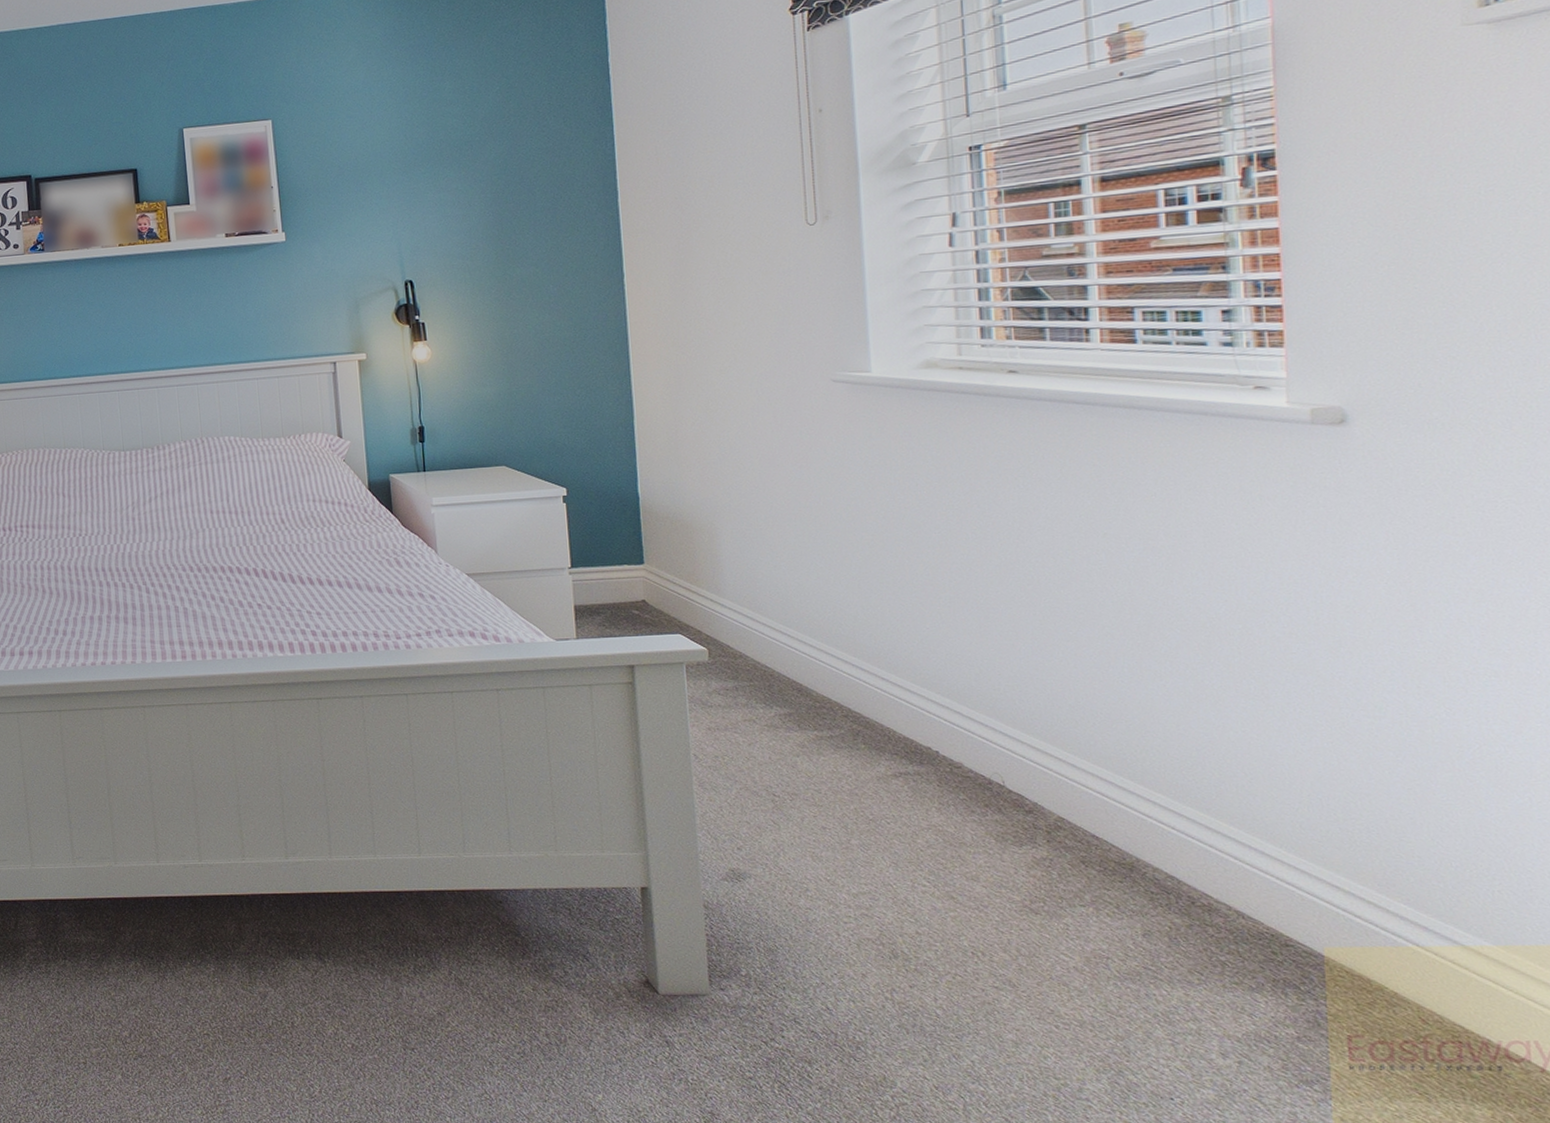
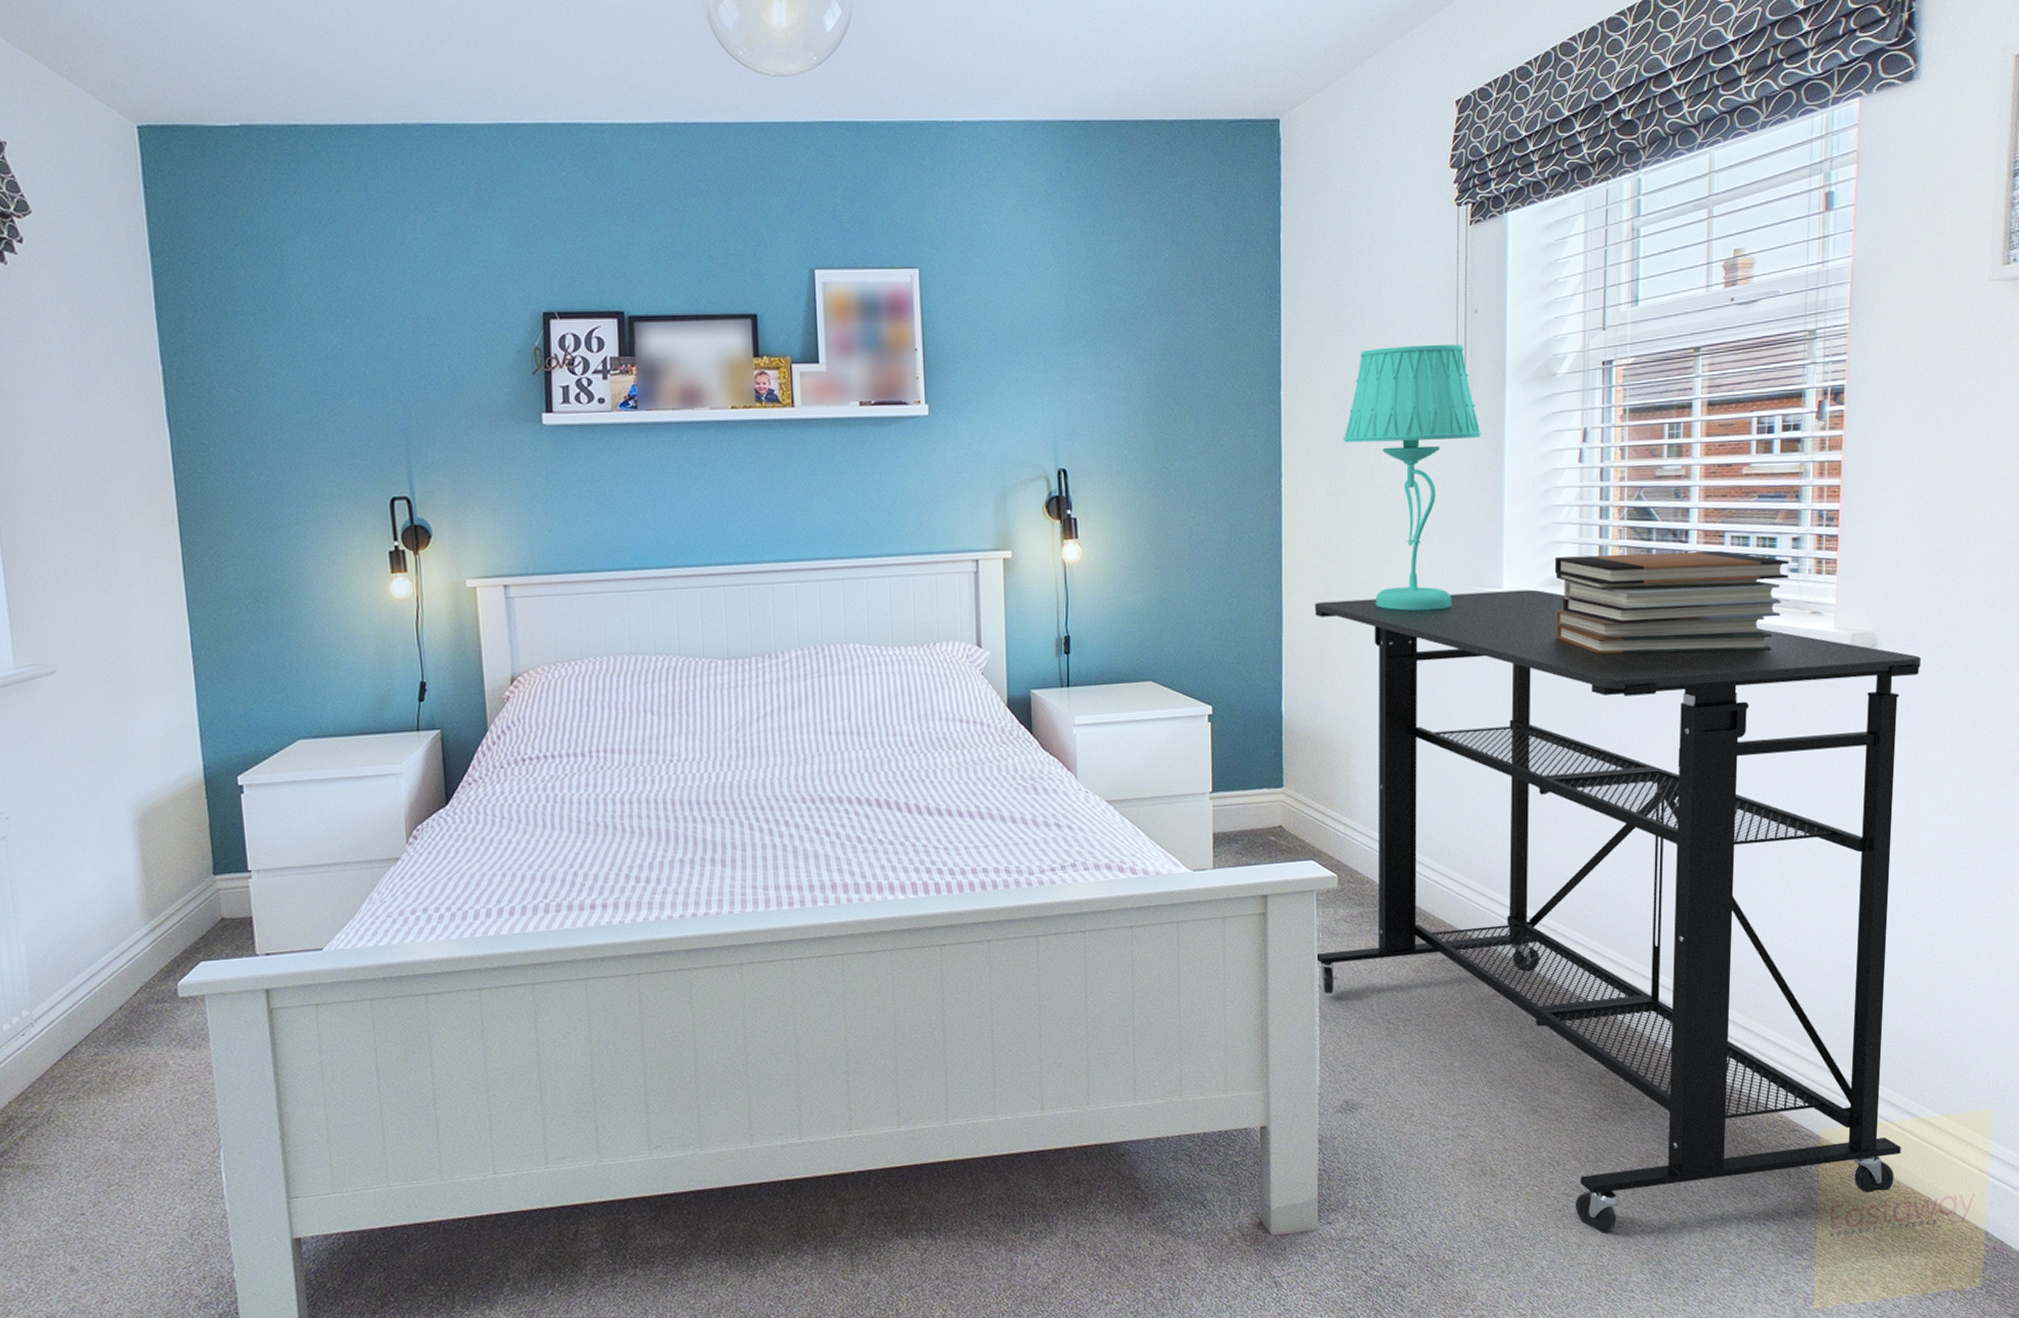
desk: none [666,372,1441,1034] -> present [1314,589,1921,1234]
table lamp: none [685,143,835,397] -> present [1342,344,1481,611]
book stack: none [928,327,1222,435] -> present [1554,551,1789,655]

